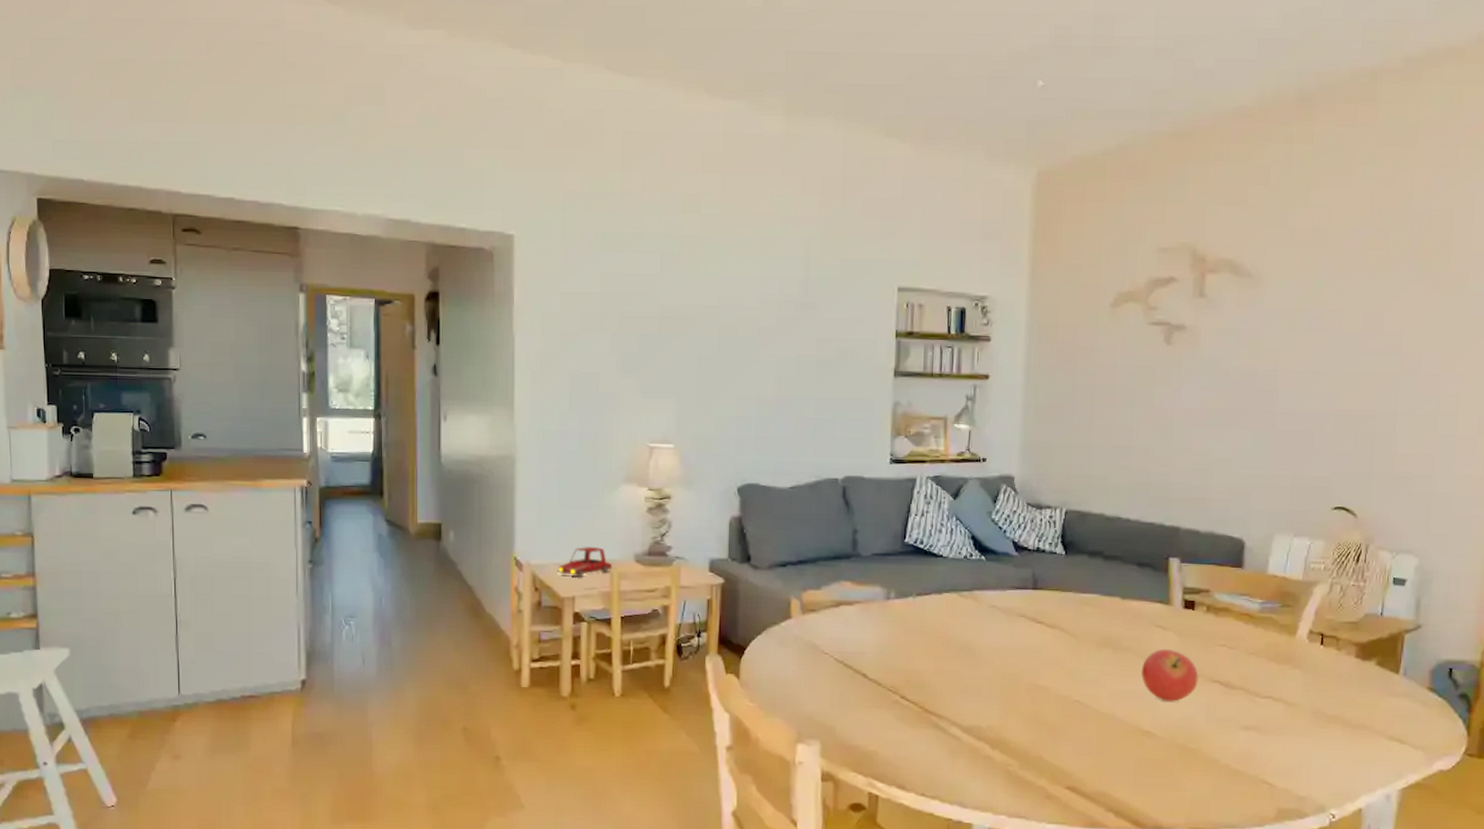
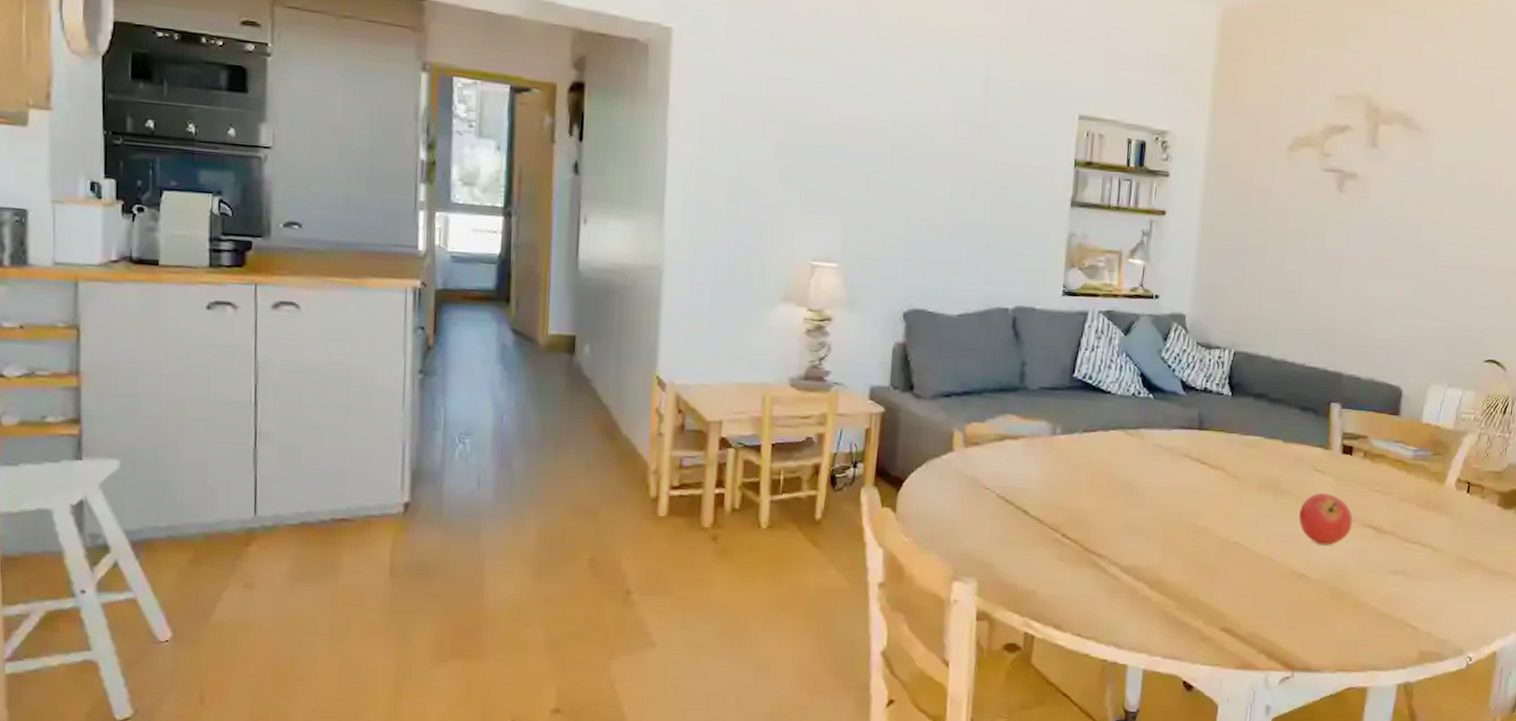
toy car: present [557,546,613,577] -> none [704,367,765,400]

